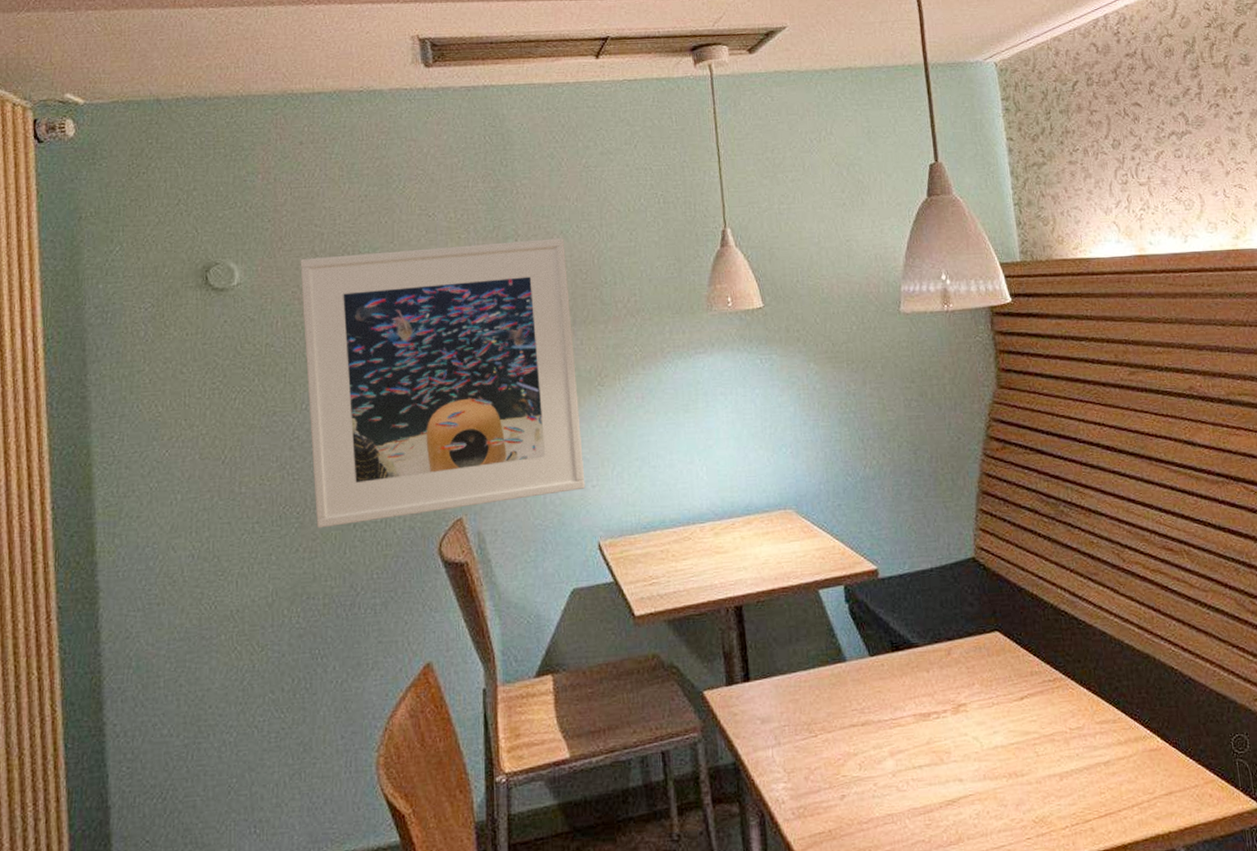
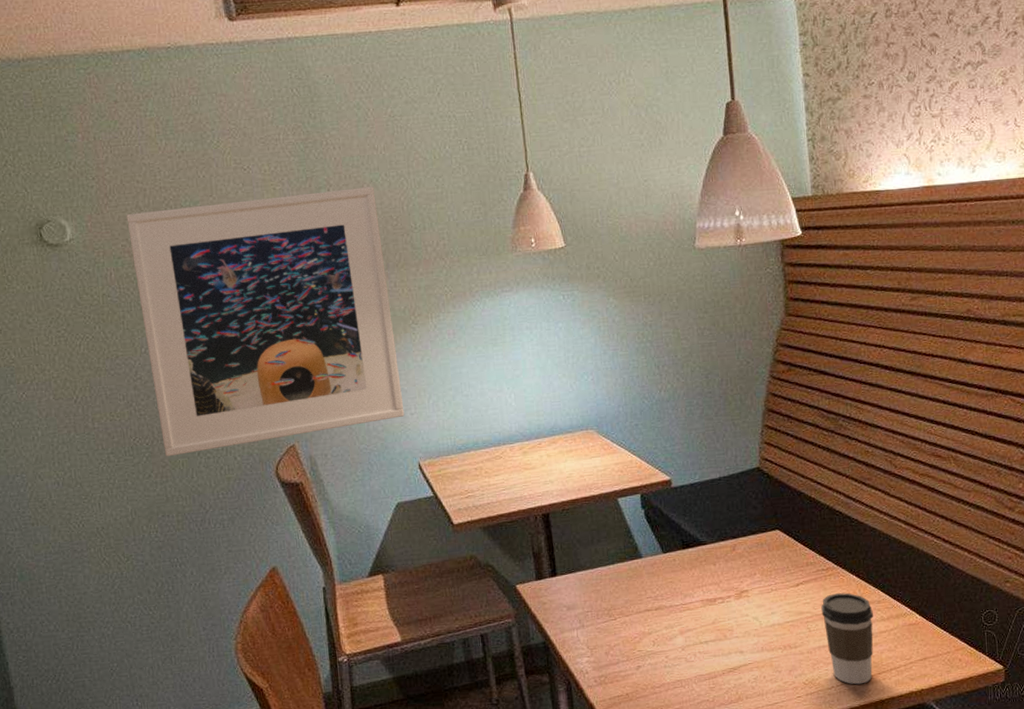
coffee cup: none [1049,709,1112,824] -> present [821,593,873,685]

